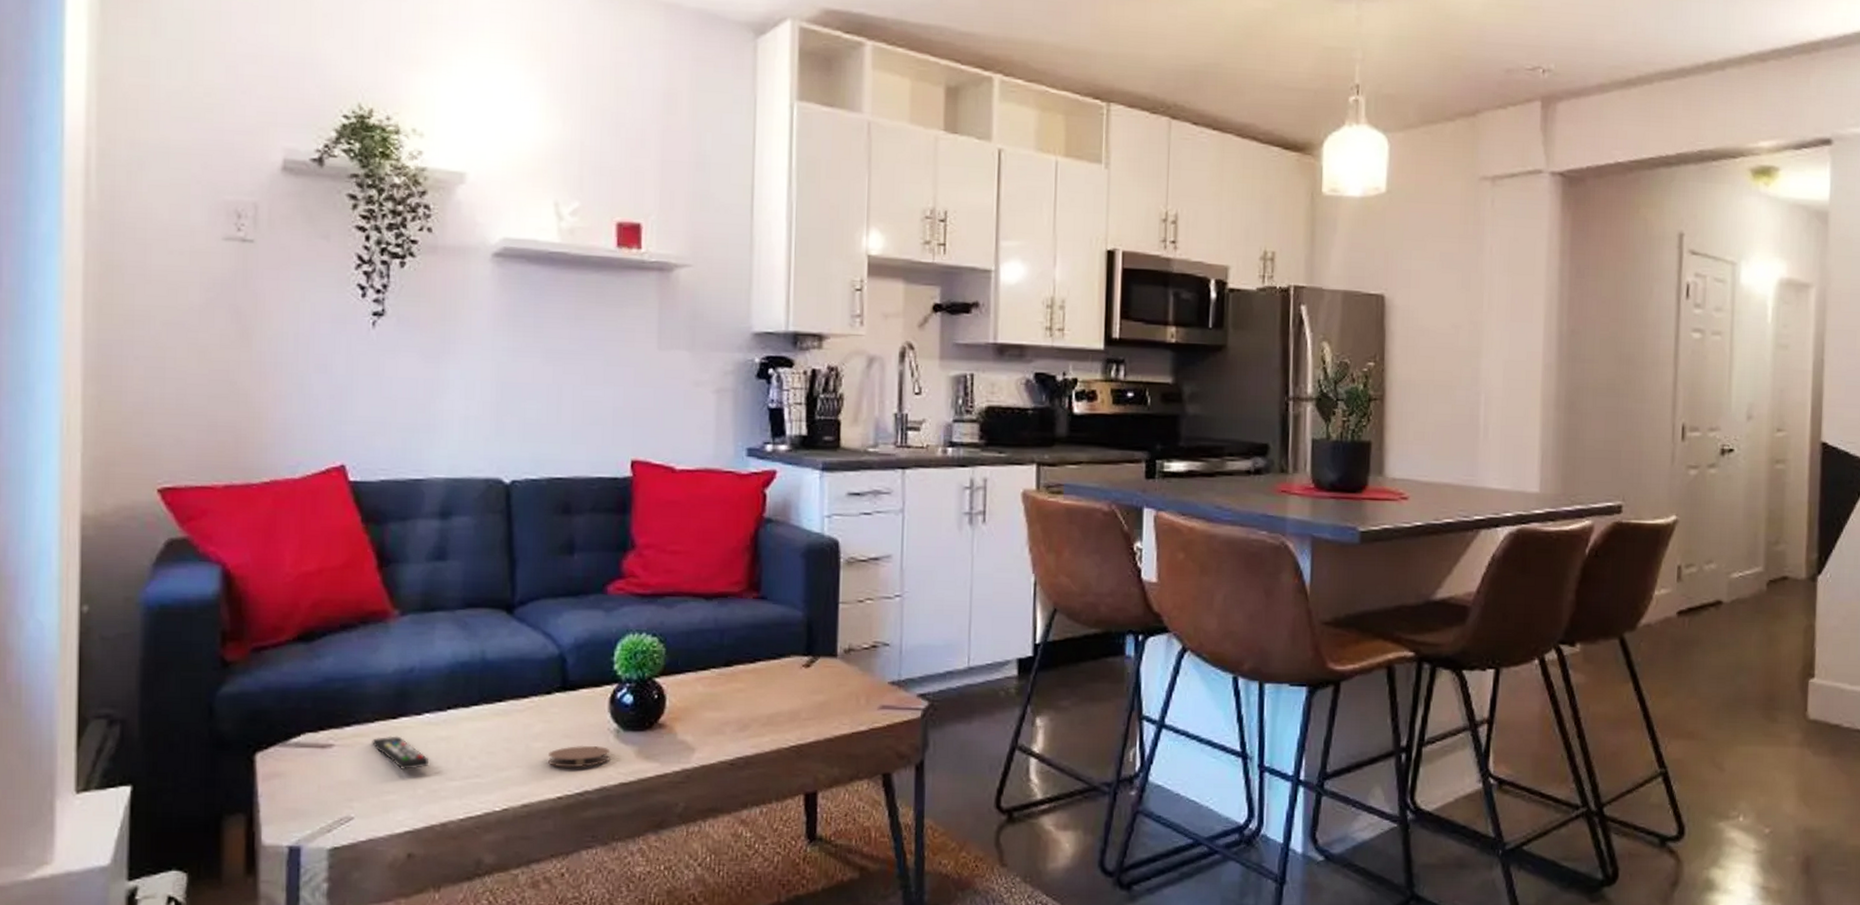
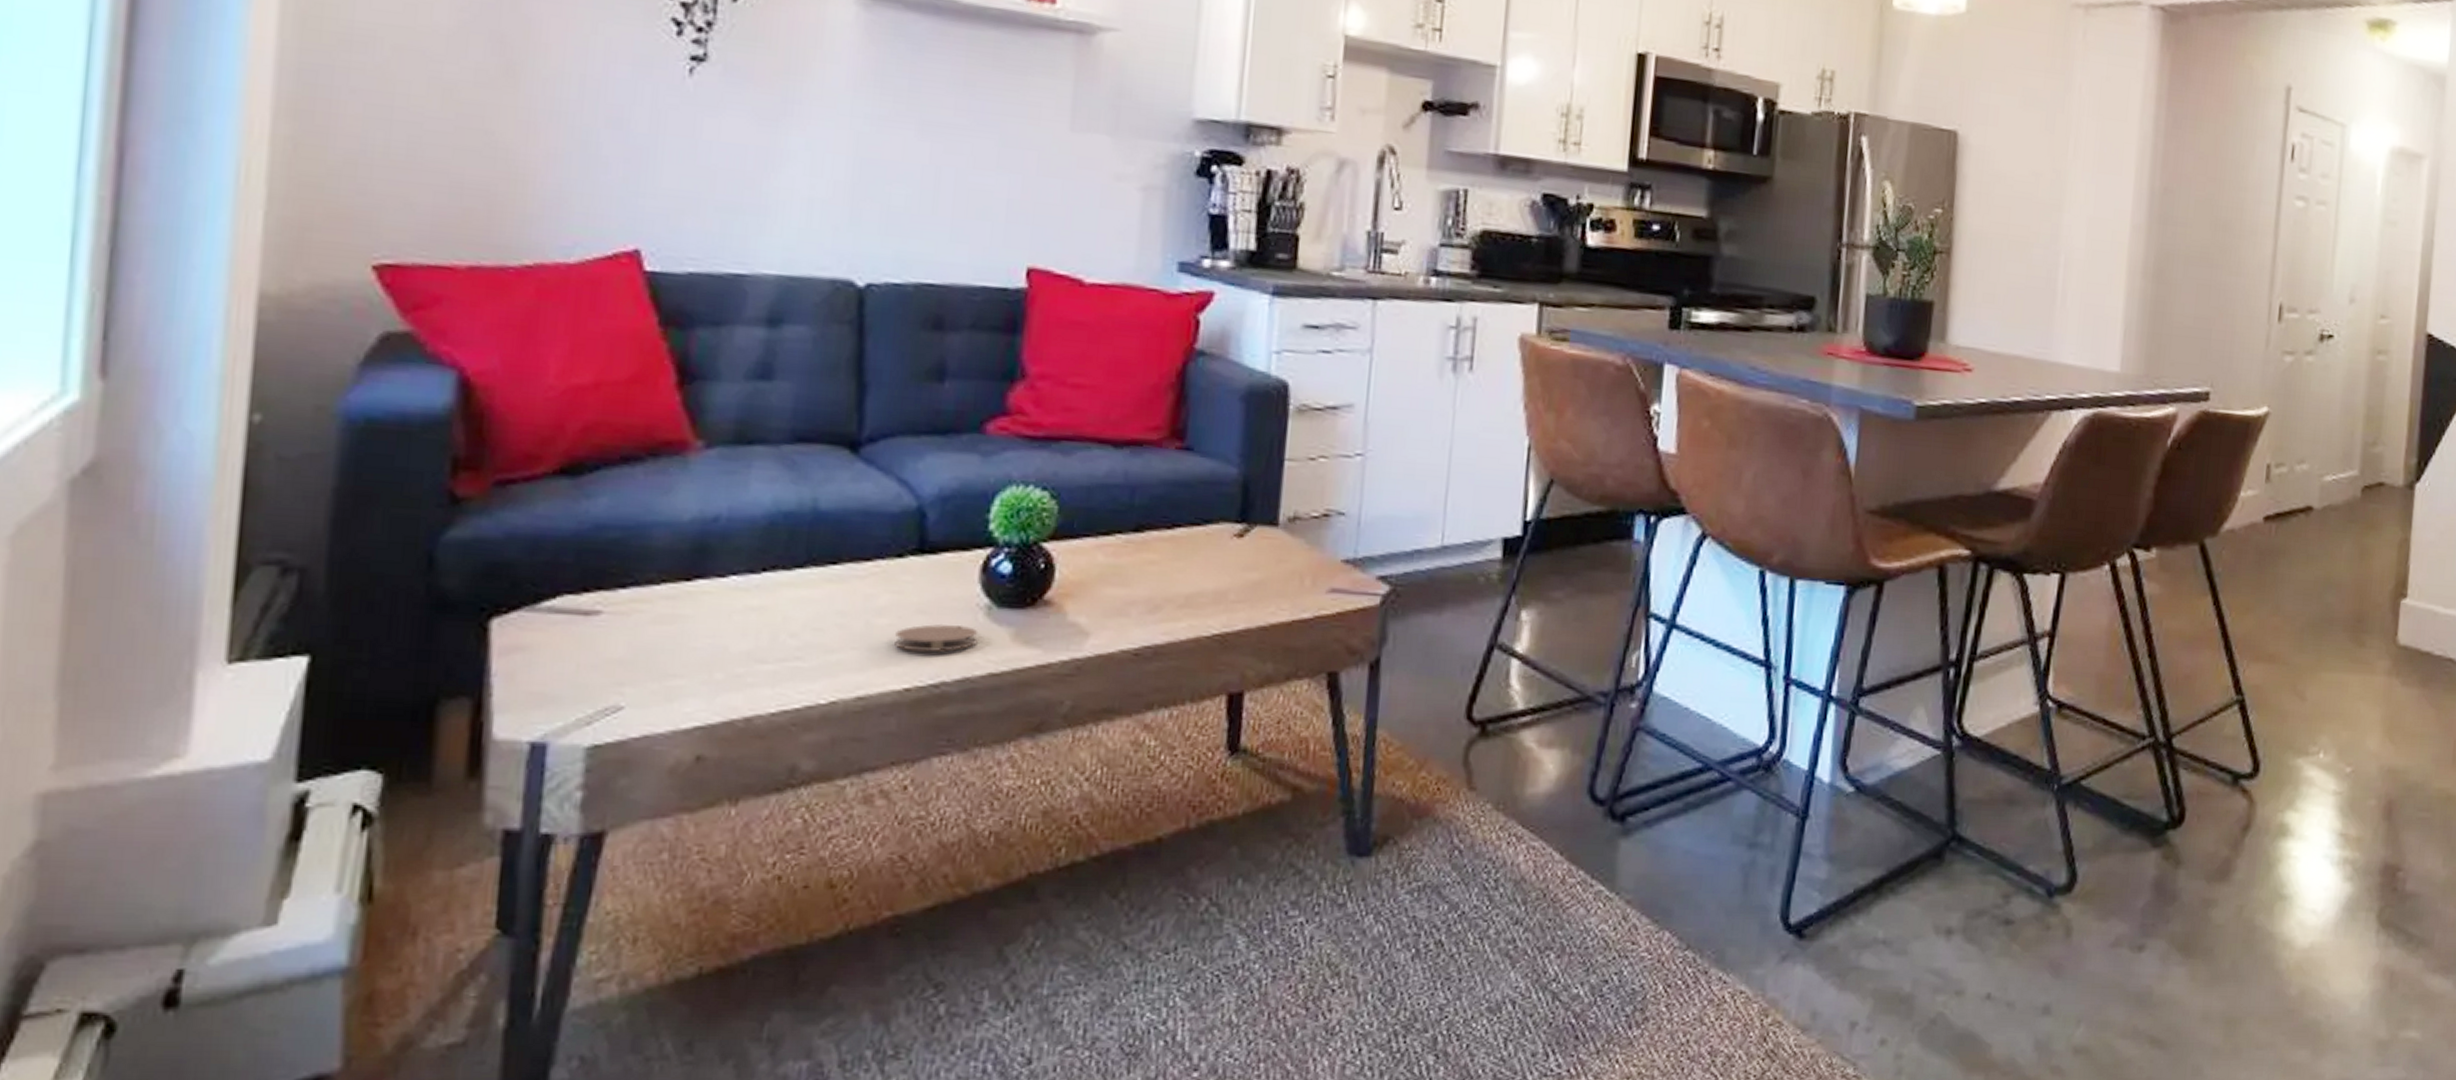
remote control: present [372,736,430,771] -> none [655,602,733,648]

